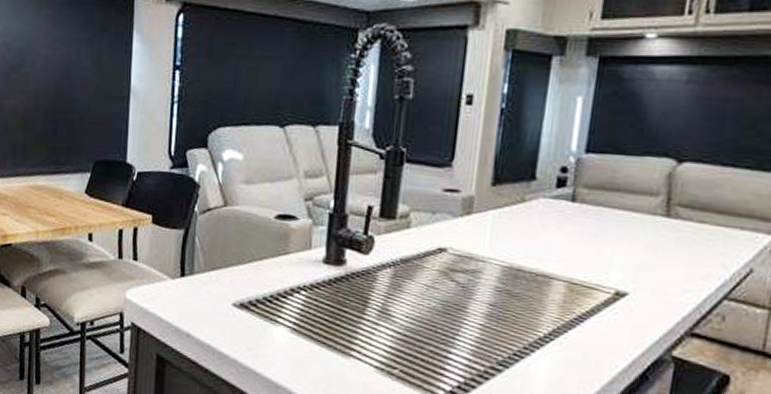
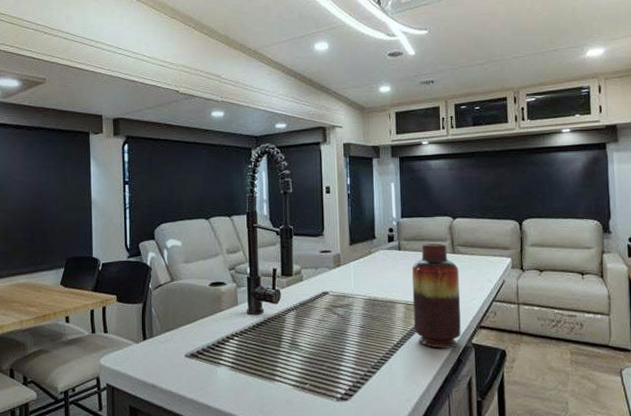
vase: none [575,196,672,358] -> present [411,243,461,349]

